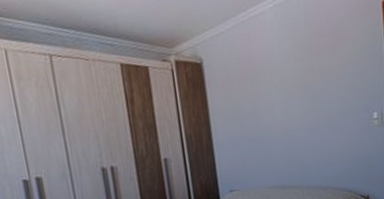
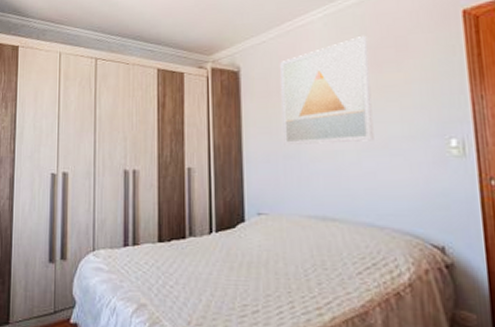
wall art: none [238,25,319,130] -> present [280,35,374,146]

